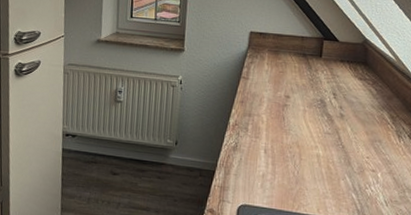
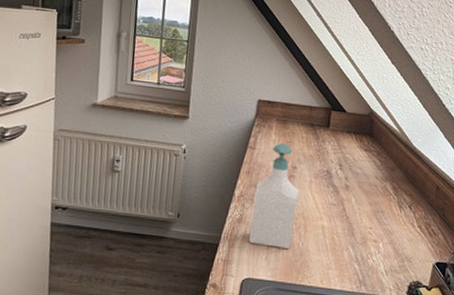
soap bottle: none [244,73,292,177] -> present [249,143,298,249]

